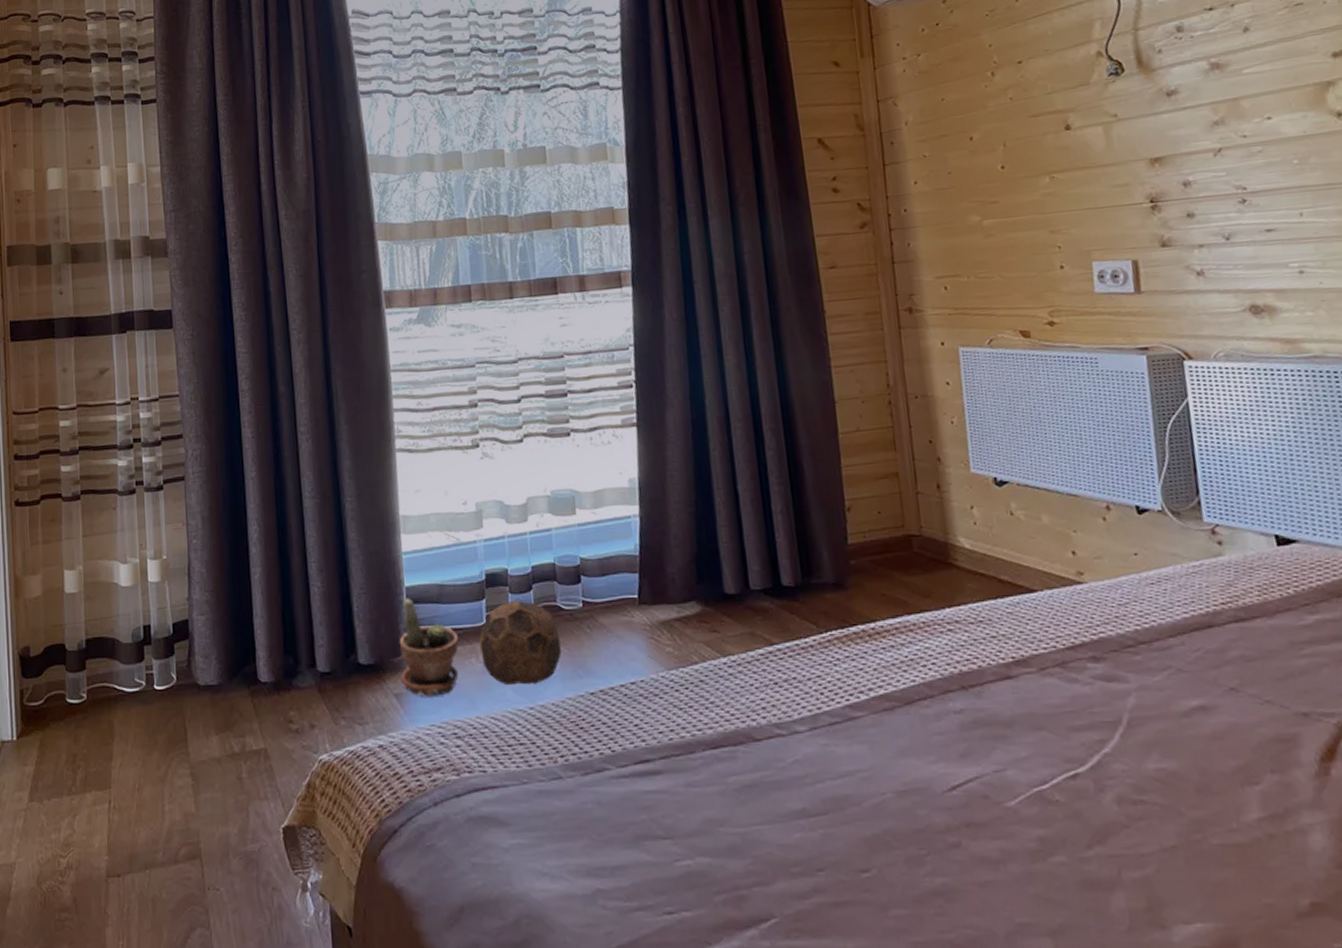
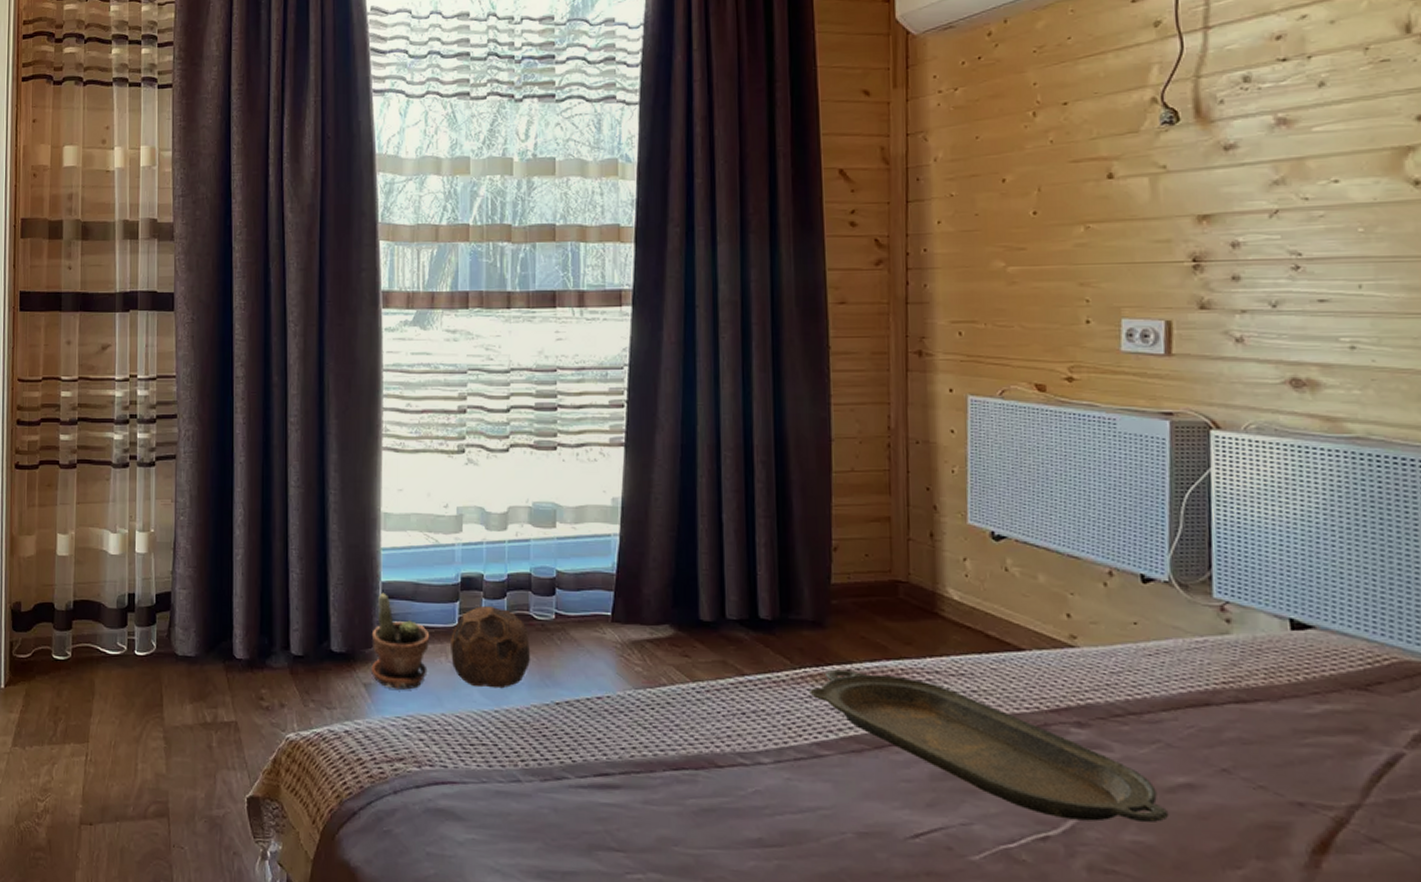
serving tray: none [837,628,1187,755] -> present [809,669,1169,823]

